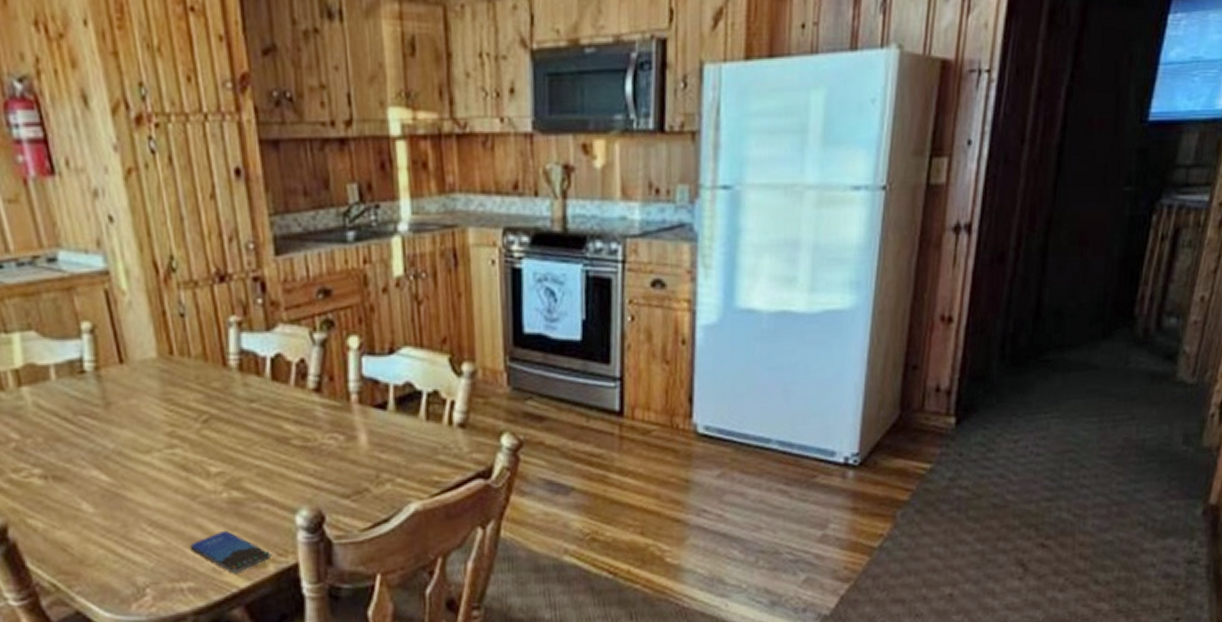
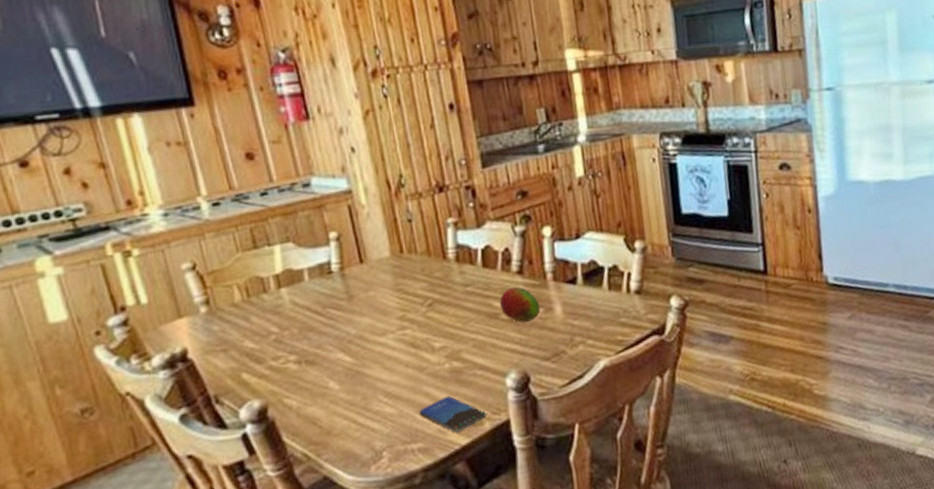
fruit: none [292,407,341,451] -> present [500,286,541,323]

